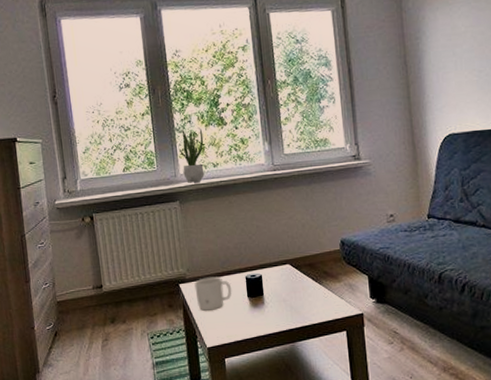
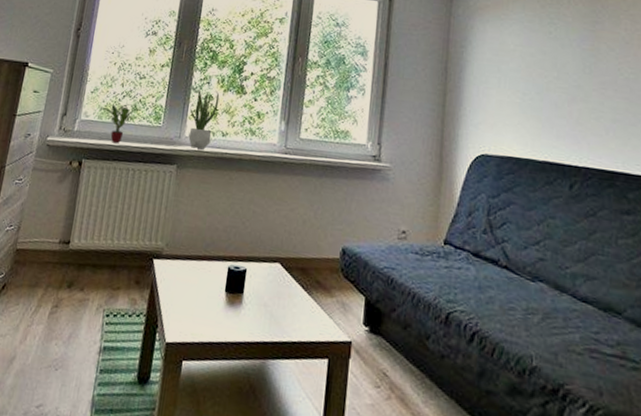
potted plant: none [95,156,135,194] -> present [99,104,142,144]
mug: present [194,276,232,311] -> none [167,257,210,299]

